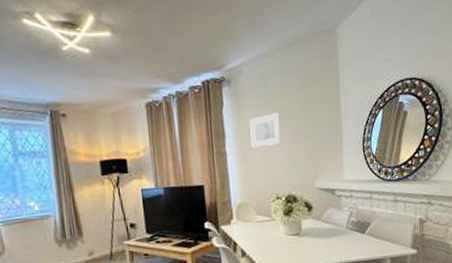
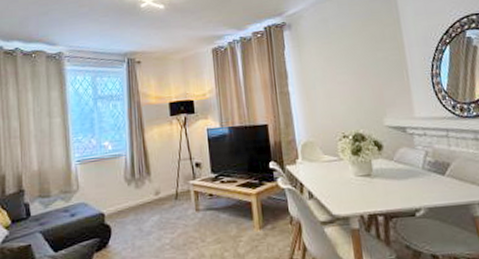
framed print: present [249,113,281,148] -> none [311,52,344,87]

